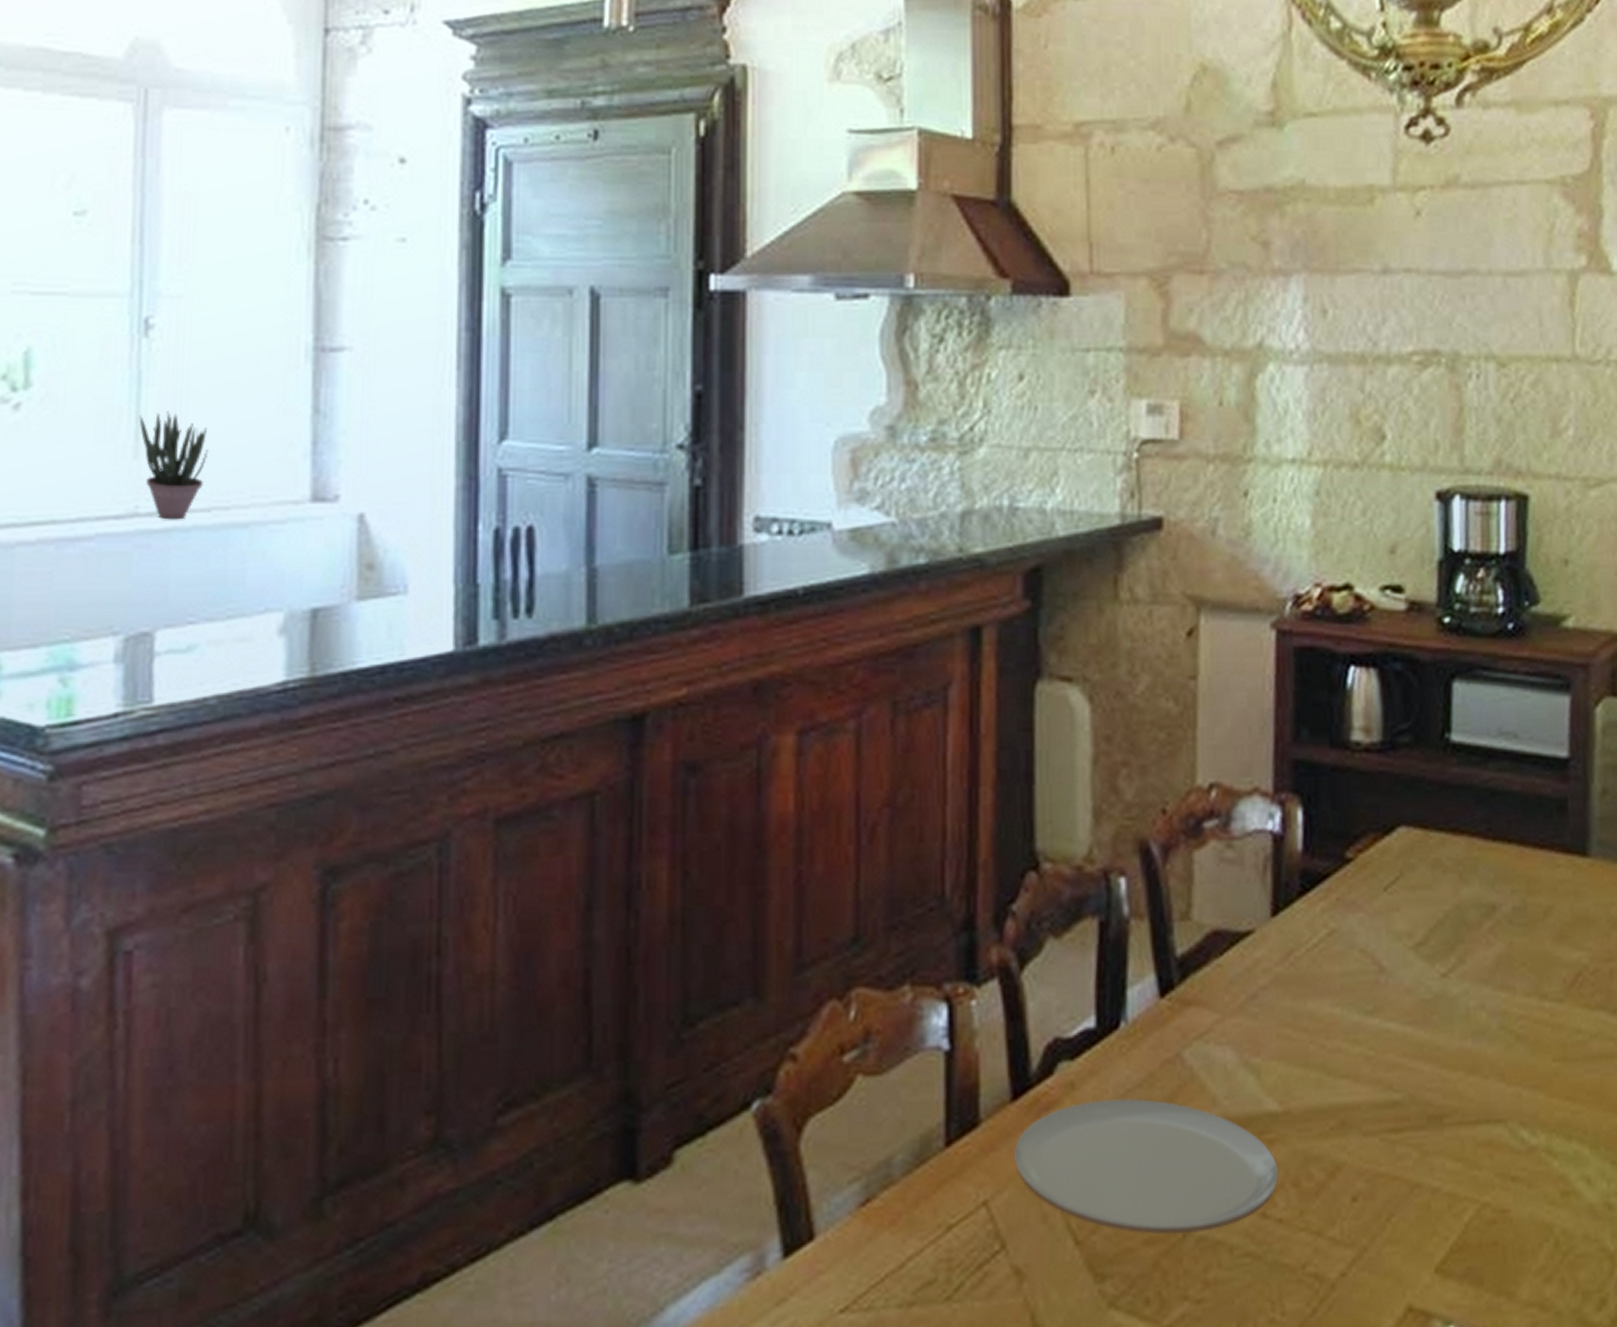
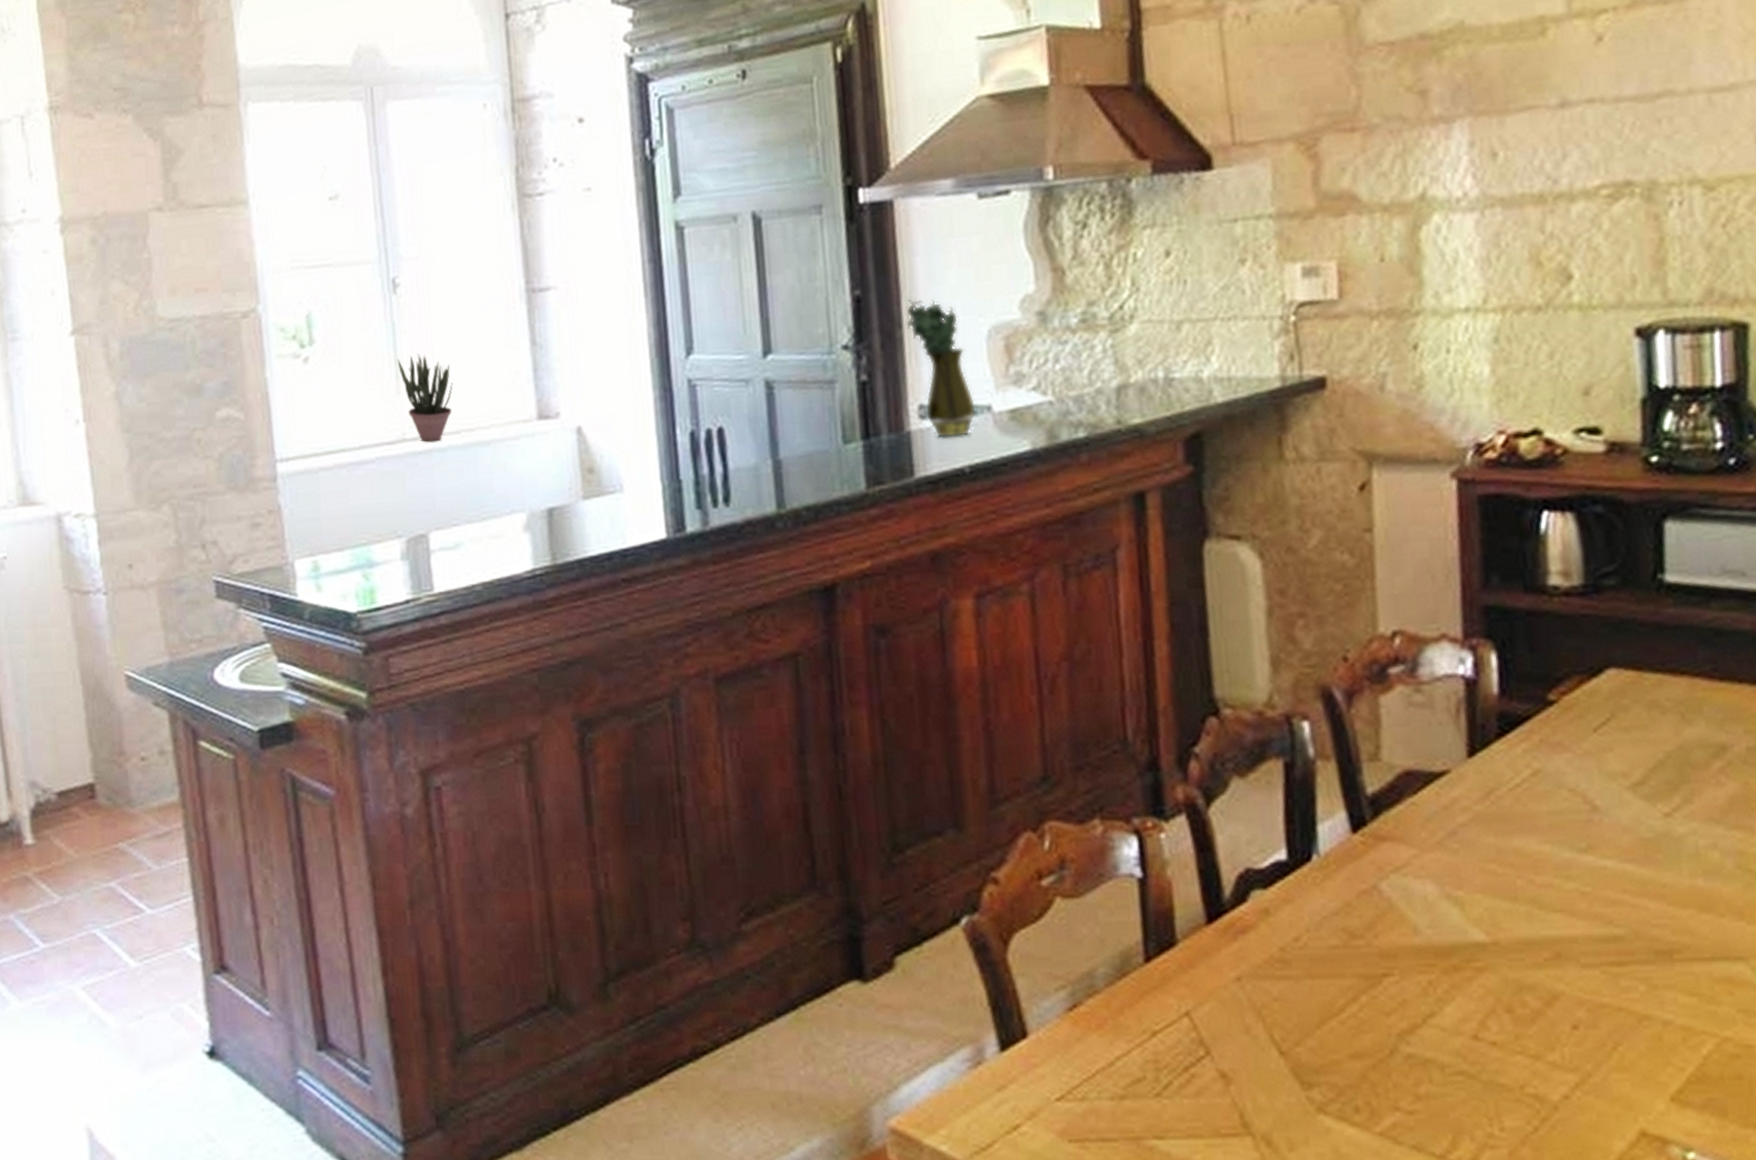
vase: none [749,399,816,555] -> present [906,298,977,438]
plate: present [1013,1098,1278,1235] -> none [1211,924,1490,1050]

